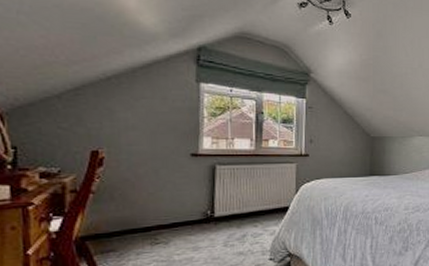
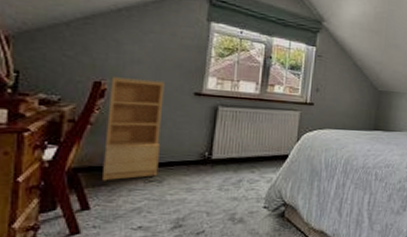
bookshelf: none [108,145,164,247] -> present [103,77,165,181]

